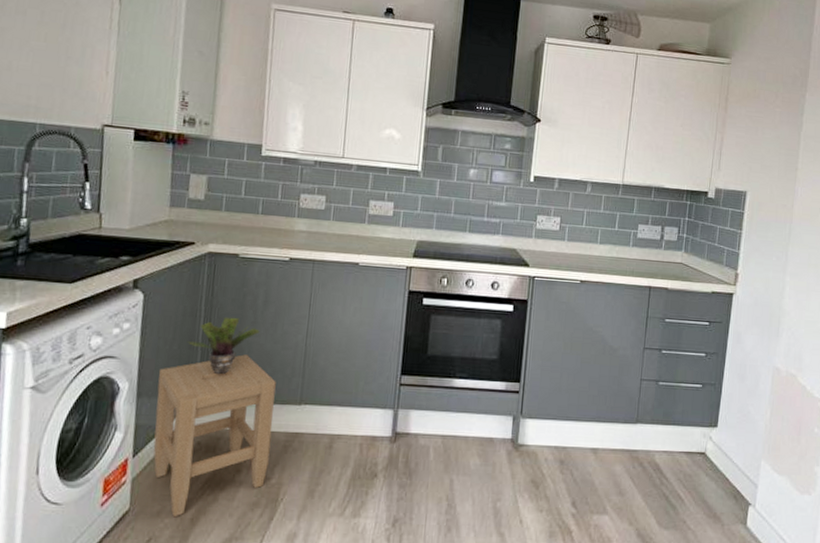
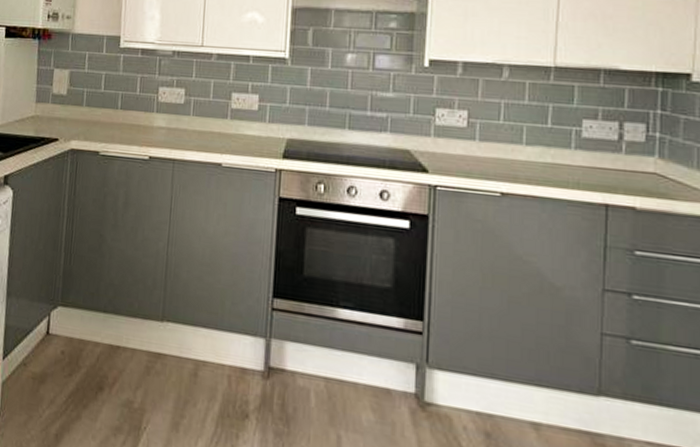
stool: present [153,354,276,518] -> none [21,260,137,430]
potted plant: present [186,316,260,375] -> none [51,218,120,281]

